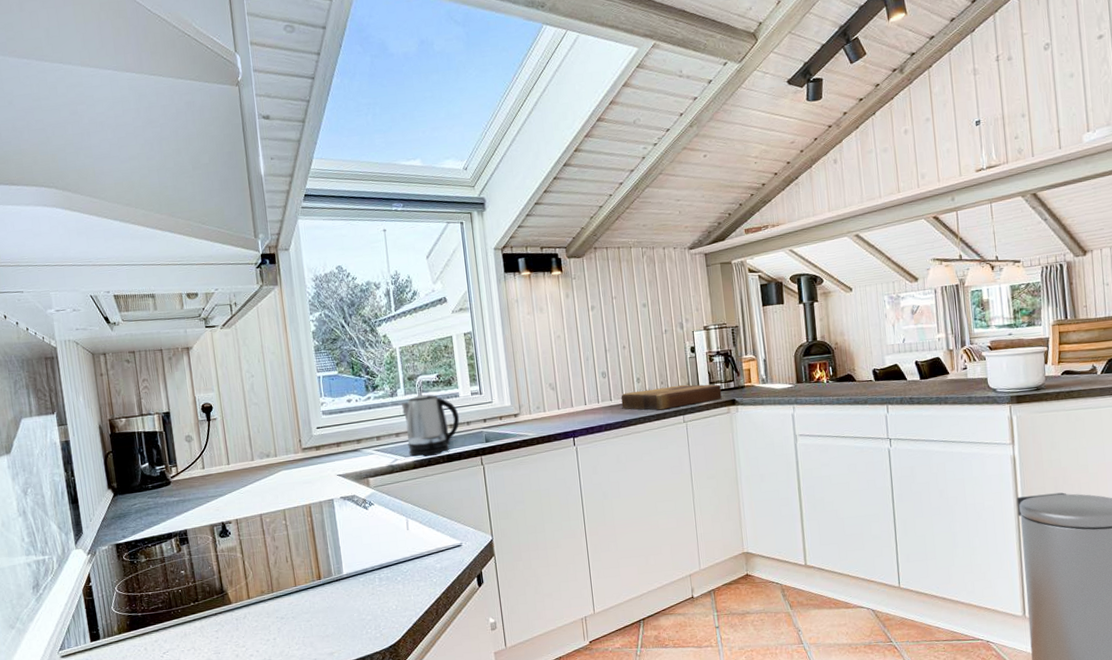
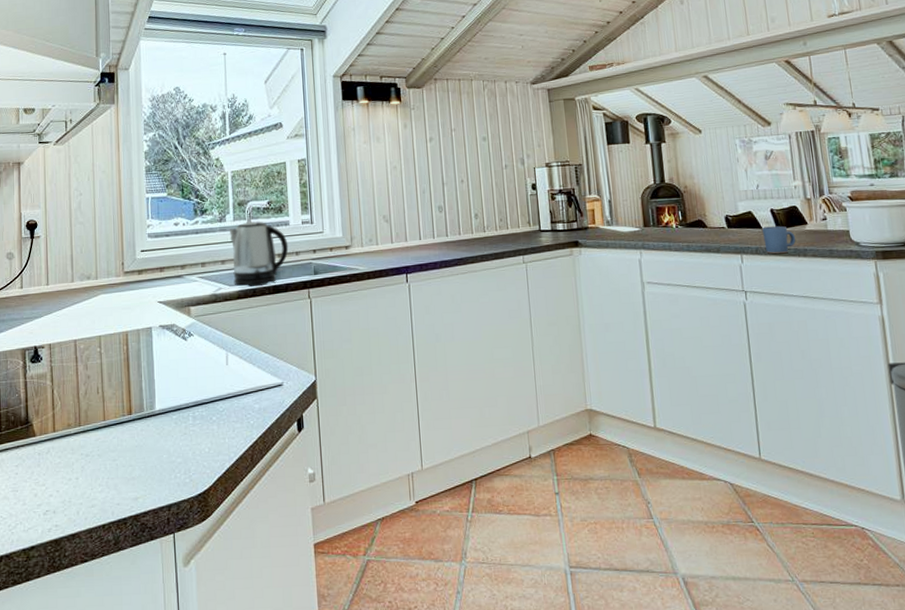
cutting board: present [621,384,722,411] -> none [457,223,564,249]
mug: none [907,376,938,403] -> present [762,225,796,254]

